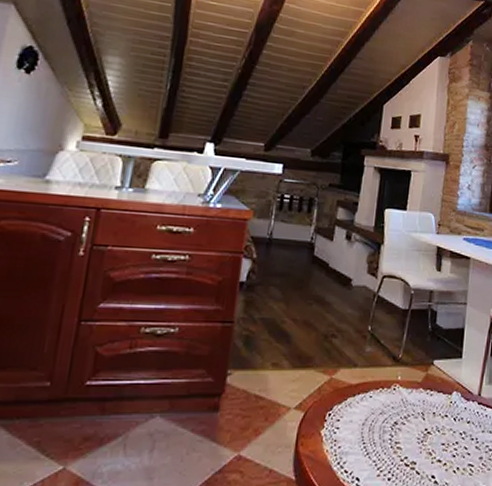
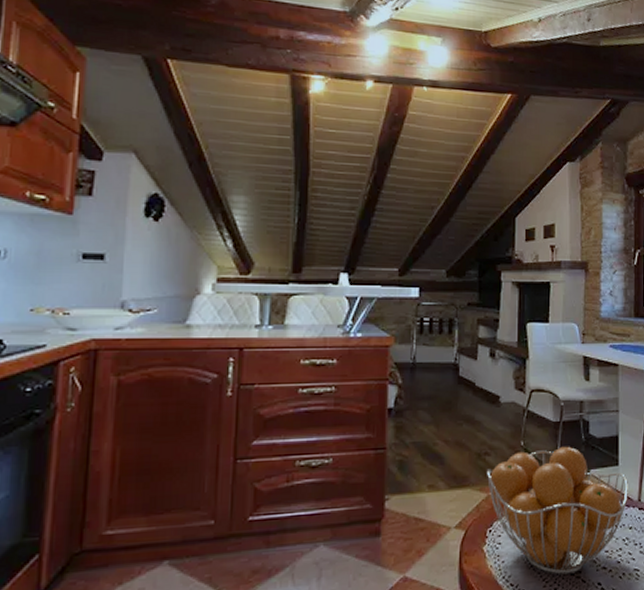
fruit basket: none [331,334,470,465] -> present [487,446,628,575]

